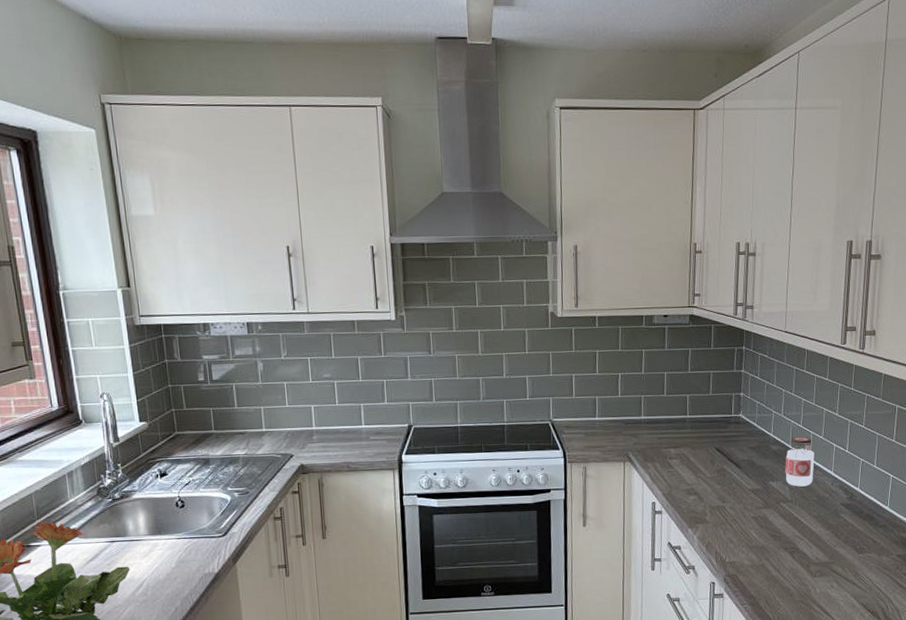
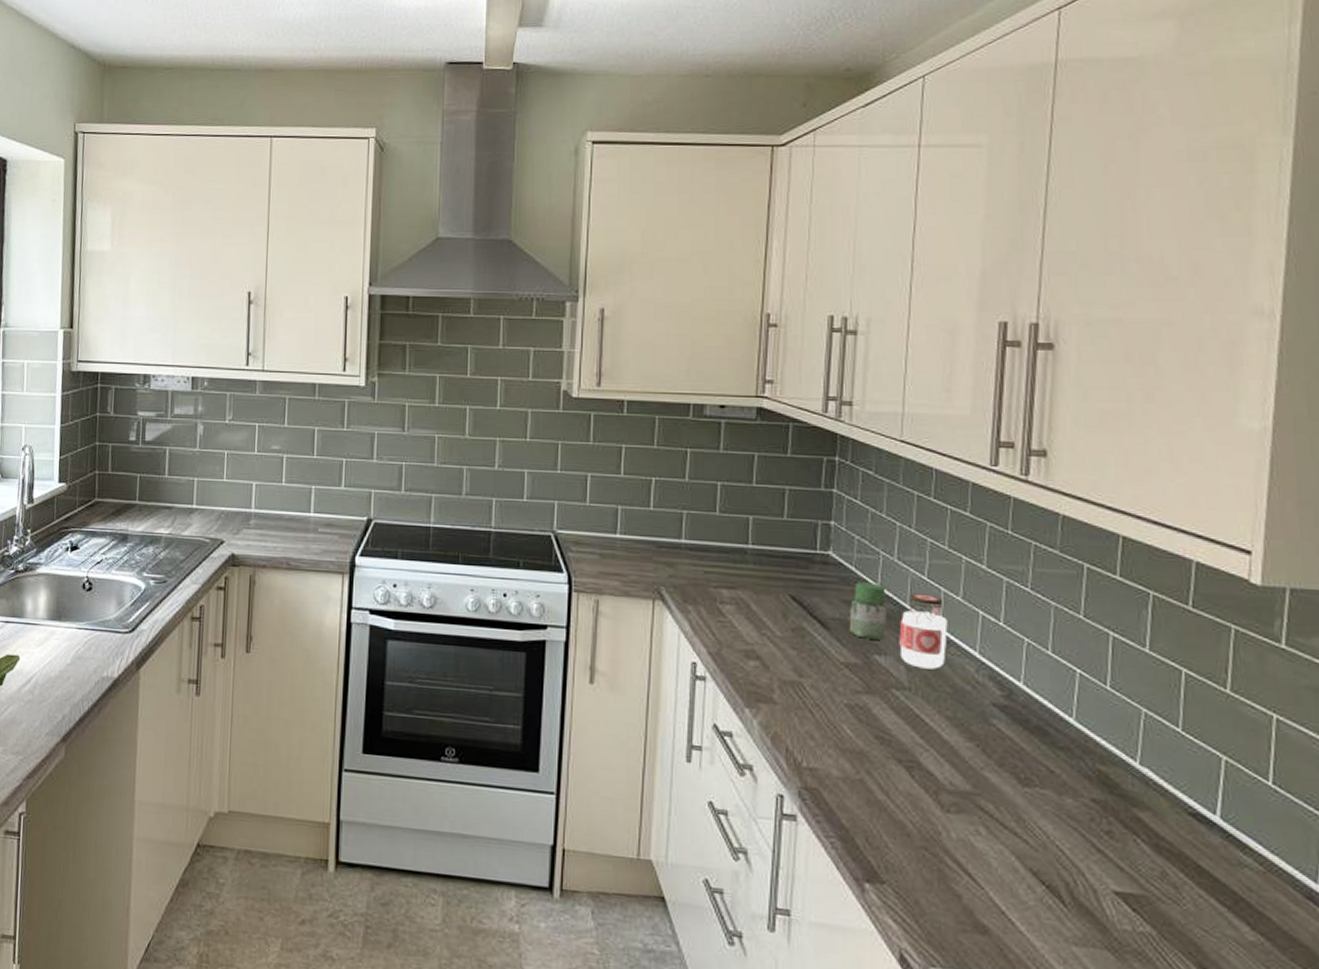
jar: none [753,433,778,472] -> present [849,582,888,640]

